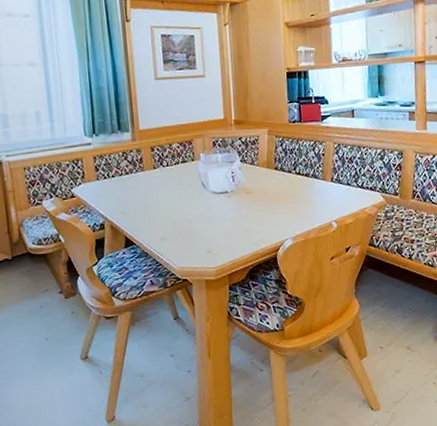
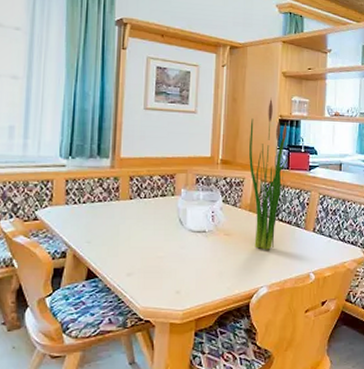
plant: none [259,51,300,204] -> present [249,97,288,250]

